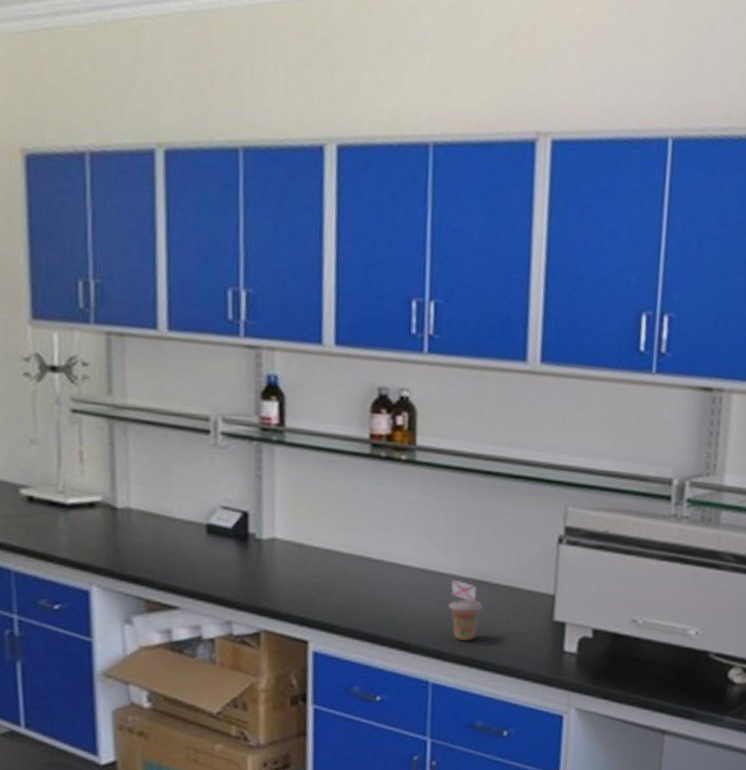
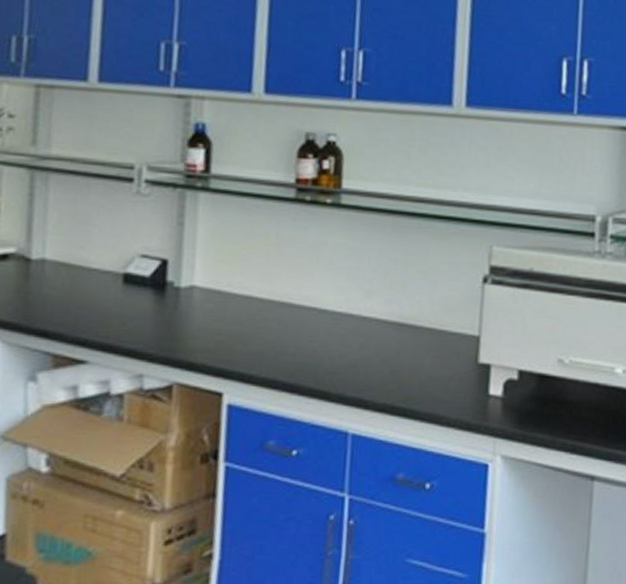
beverage cup: present [449,579,484,641] -> none [371,323,407,387]

